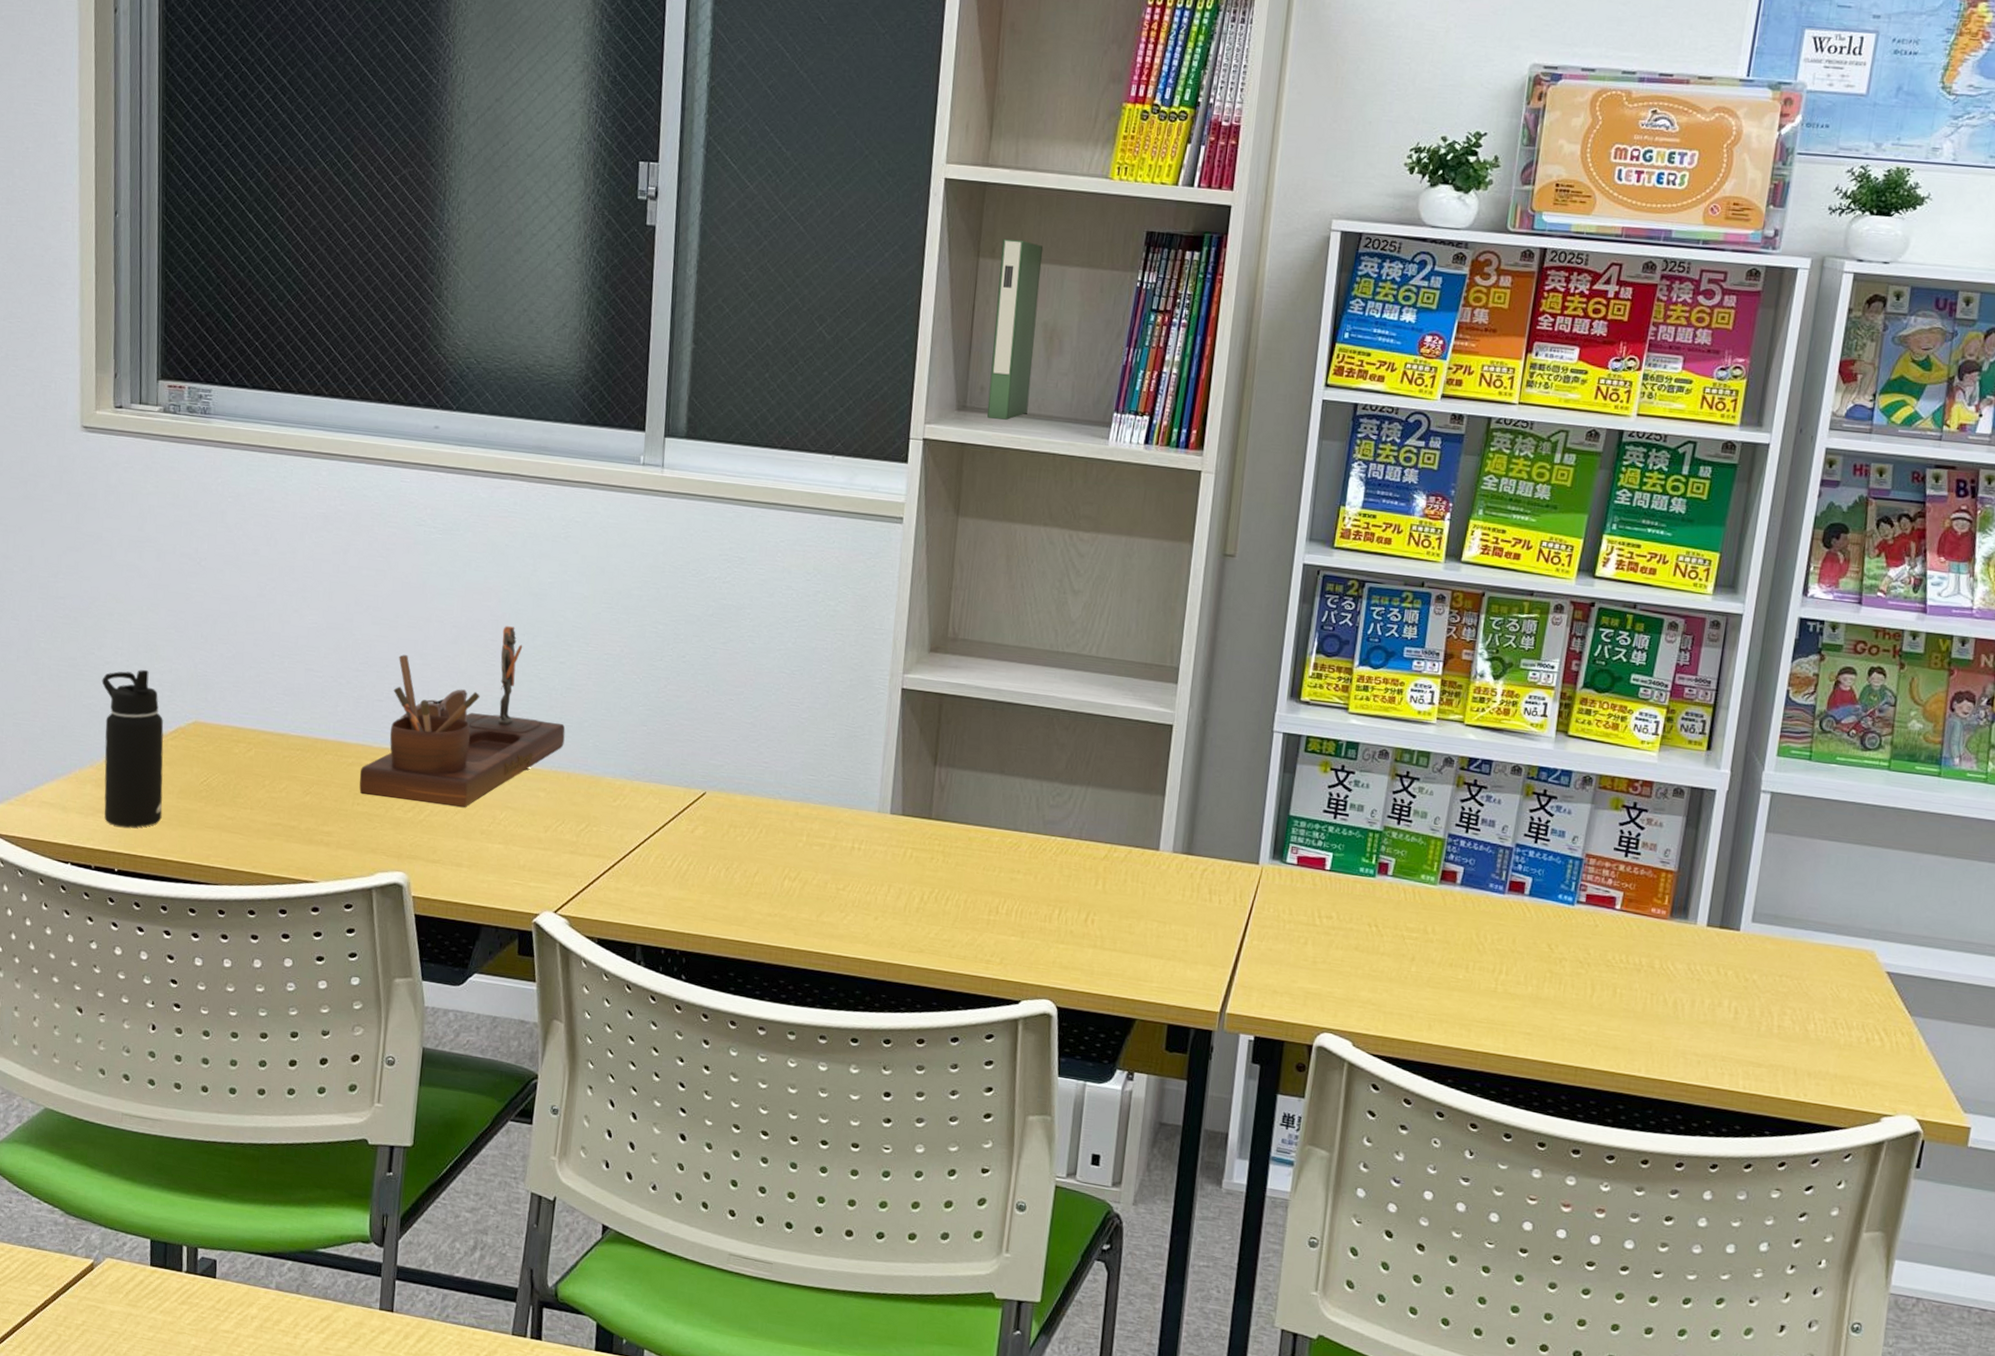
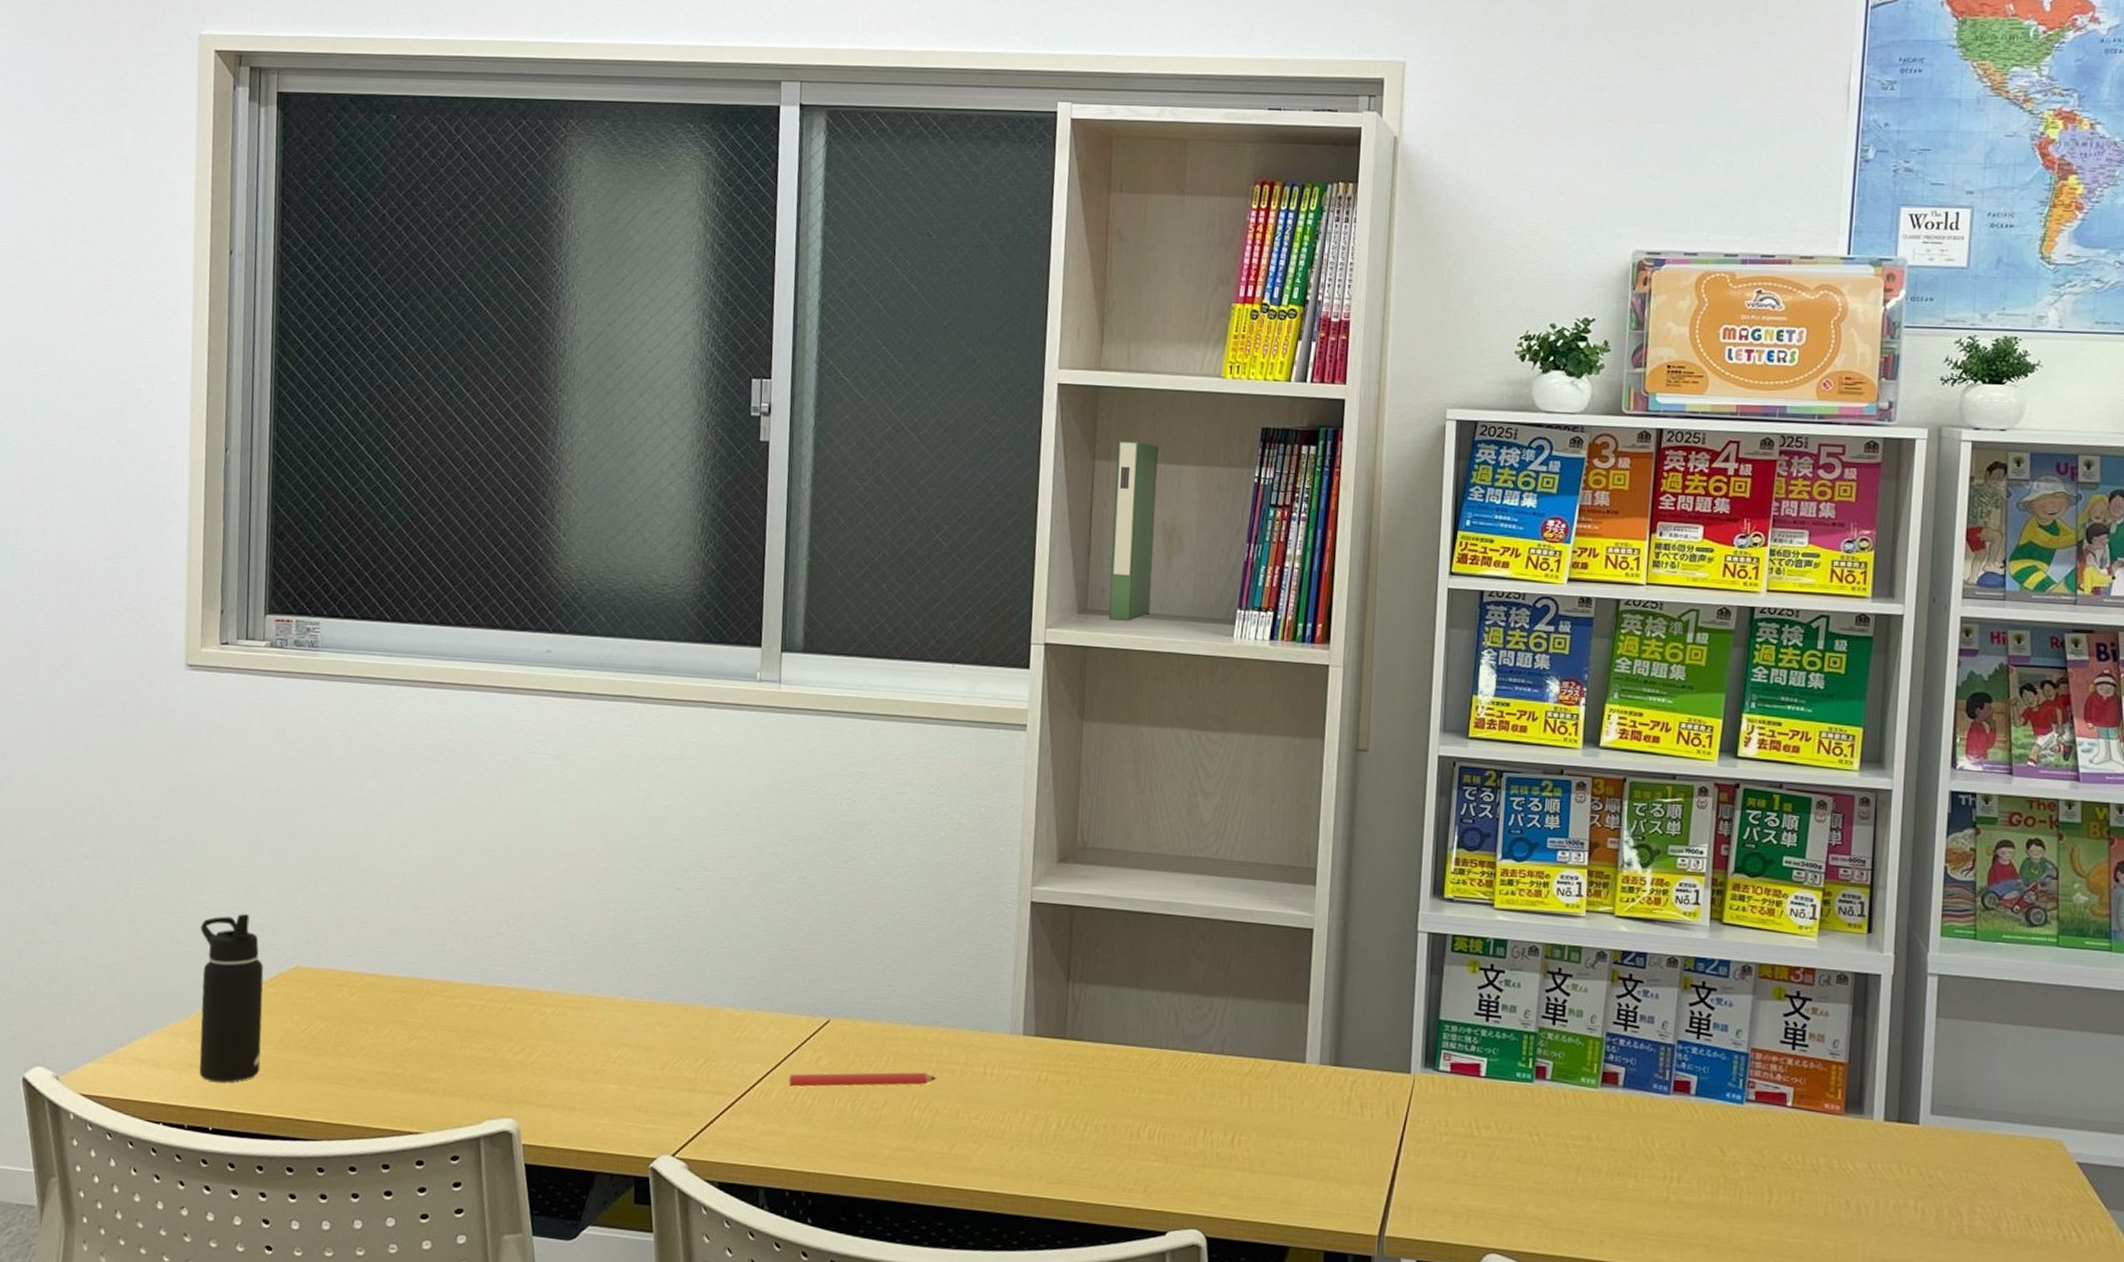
desk organizer: present [359,626,566,807] -> none [467,853,683,1046]
pencil: none [666,841,807,857] -> present [789,1072,937,1087]

